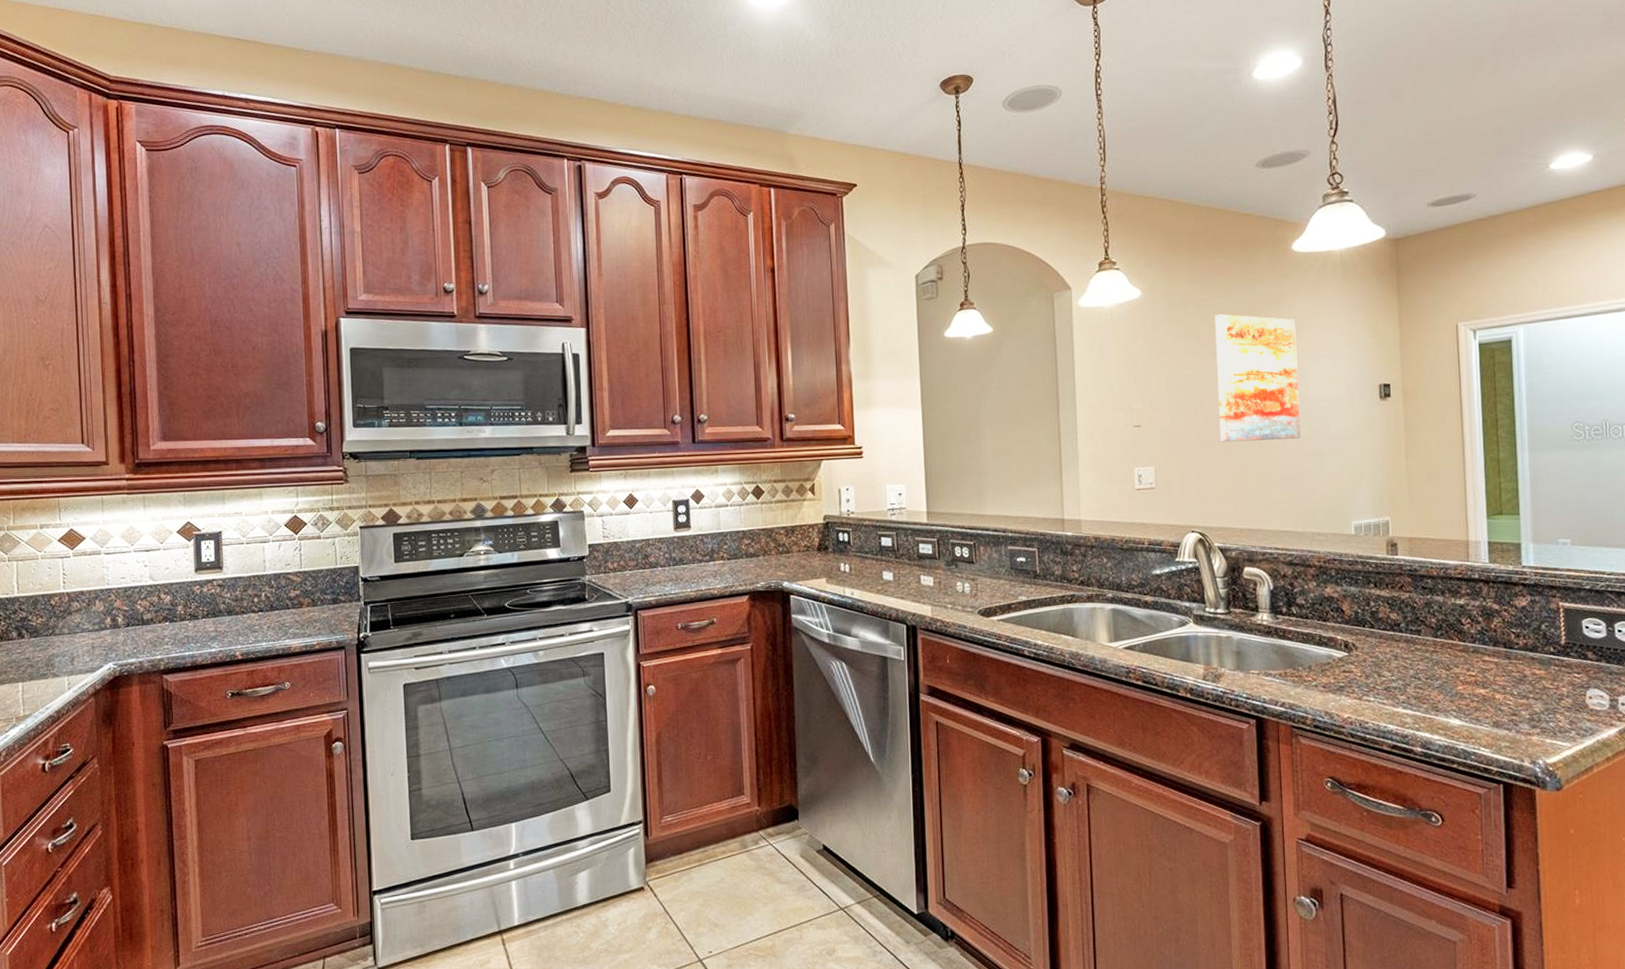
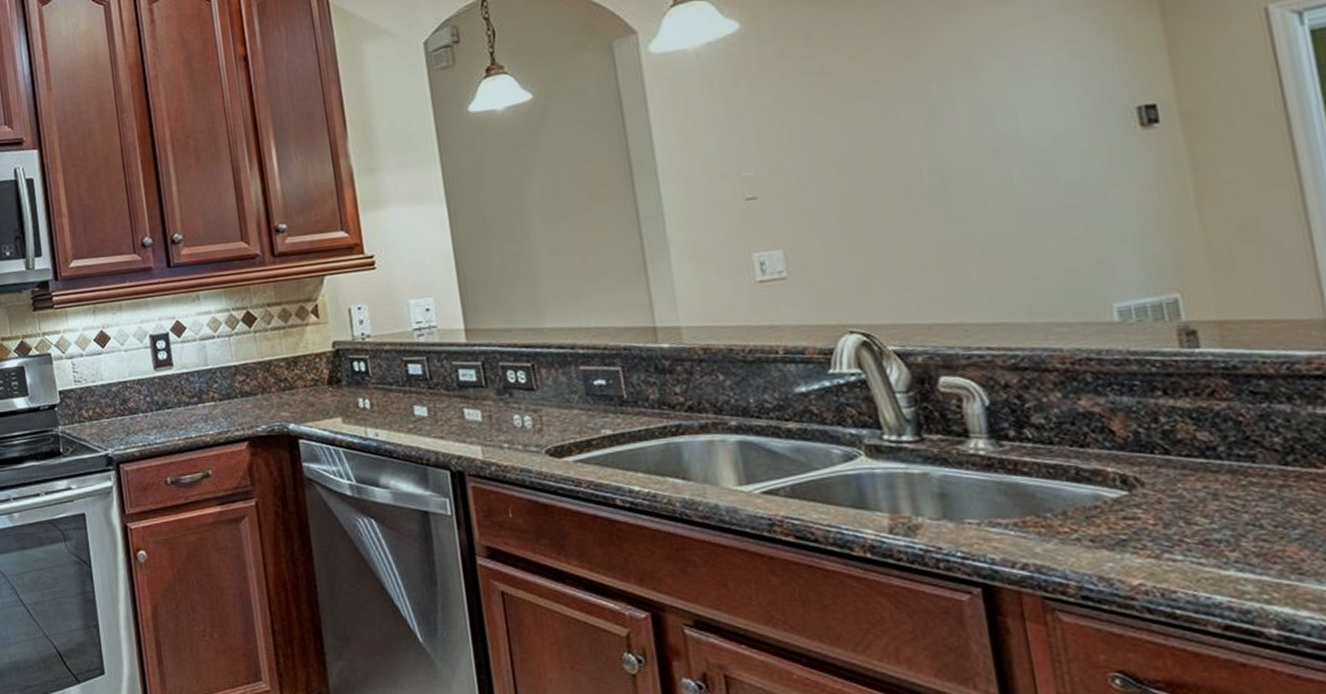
wall art: present [1215,314,1301,442] -> none [854,31,1012,209]

